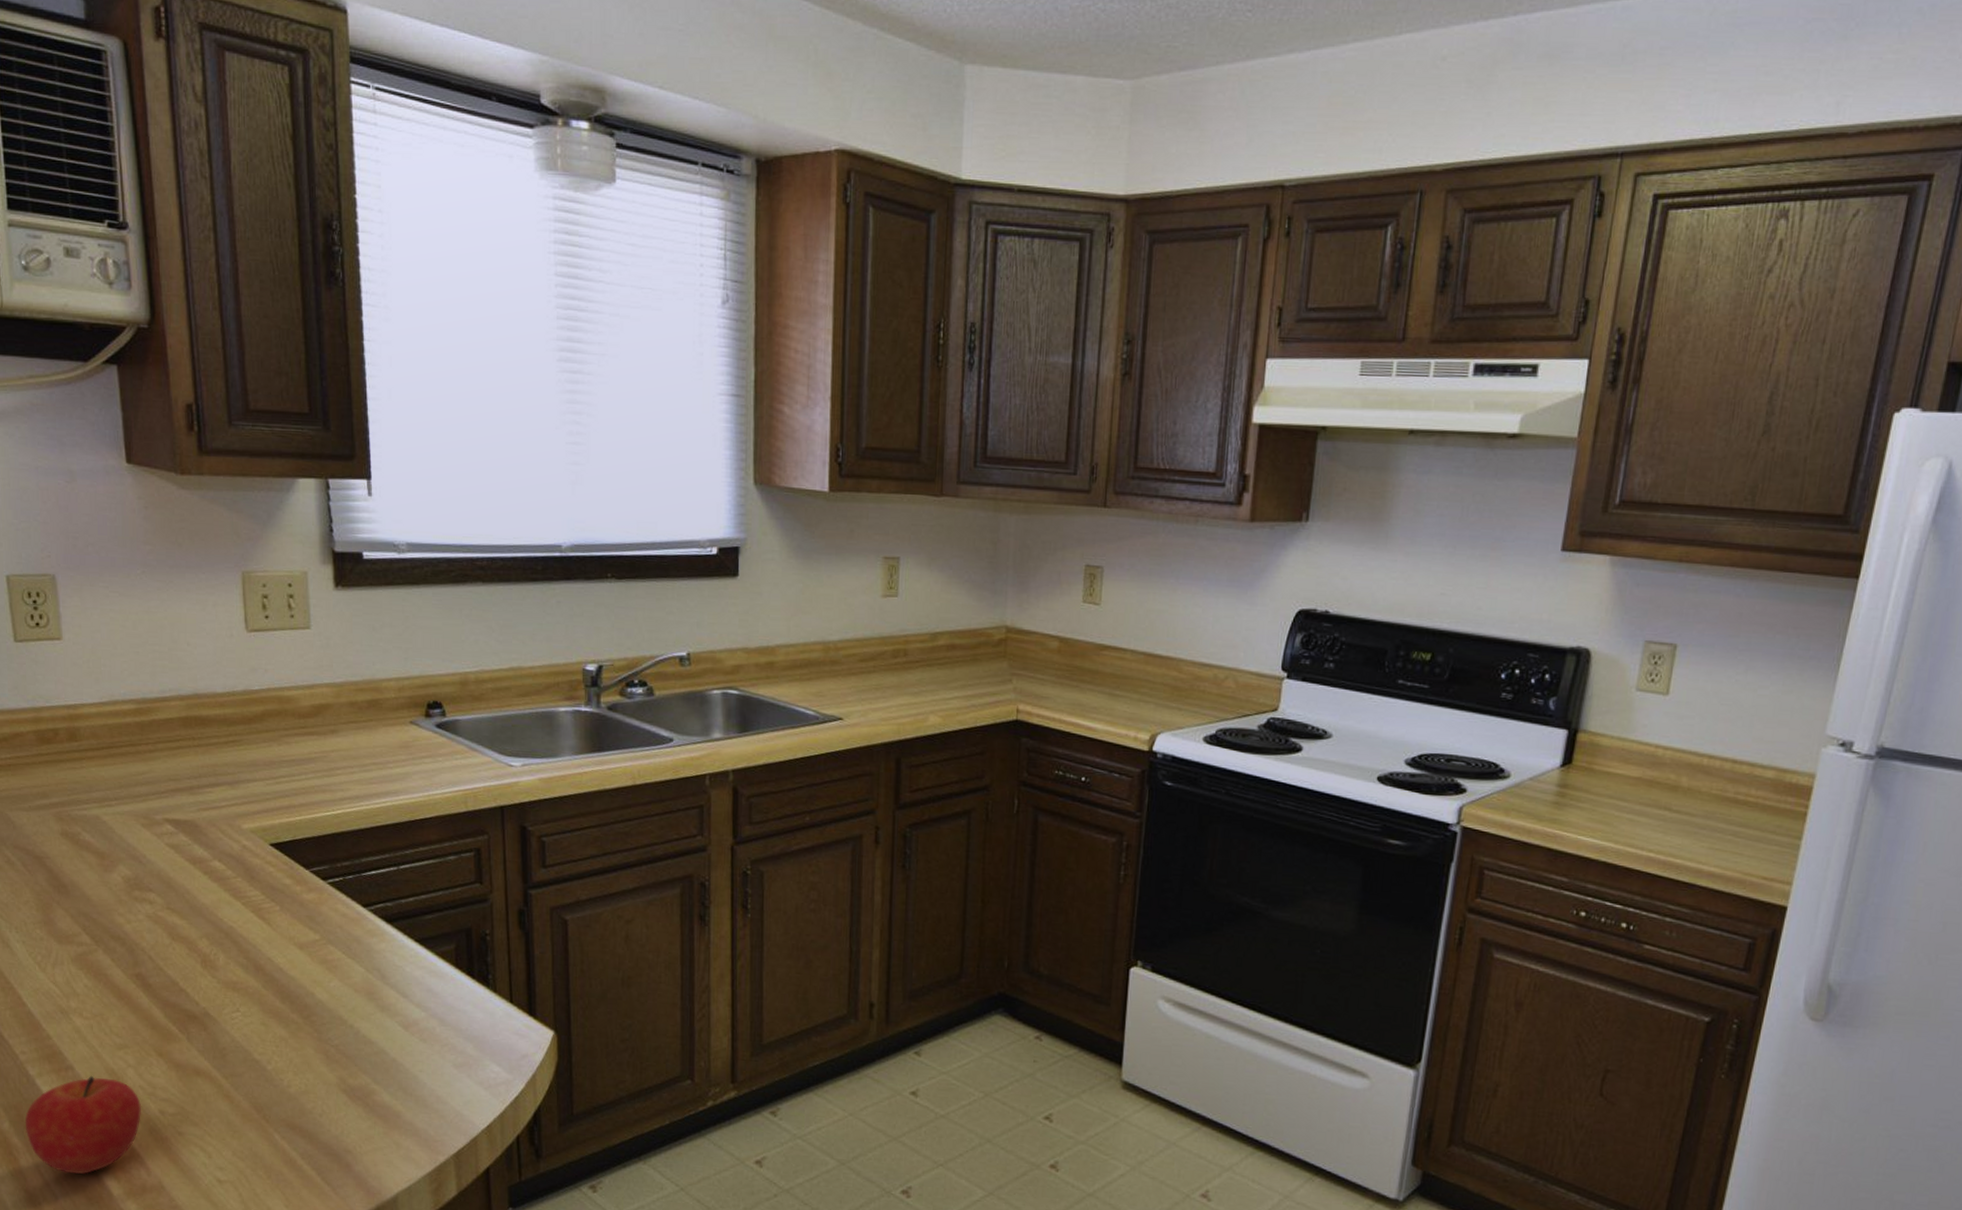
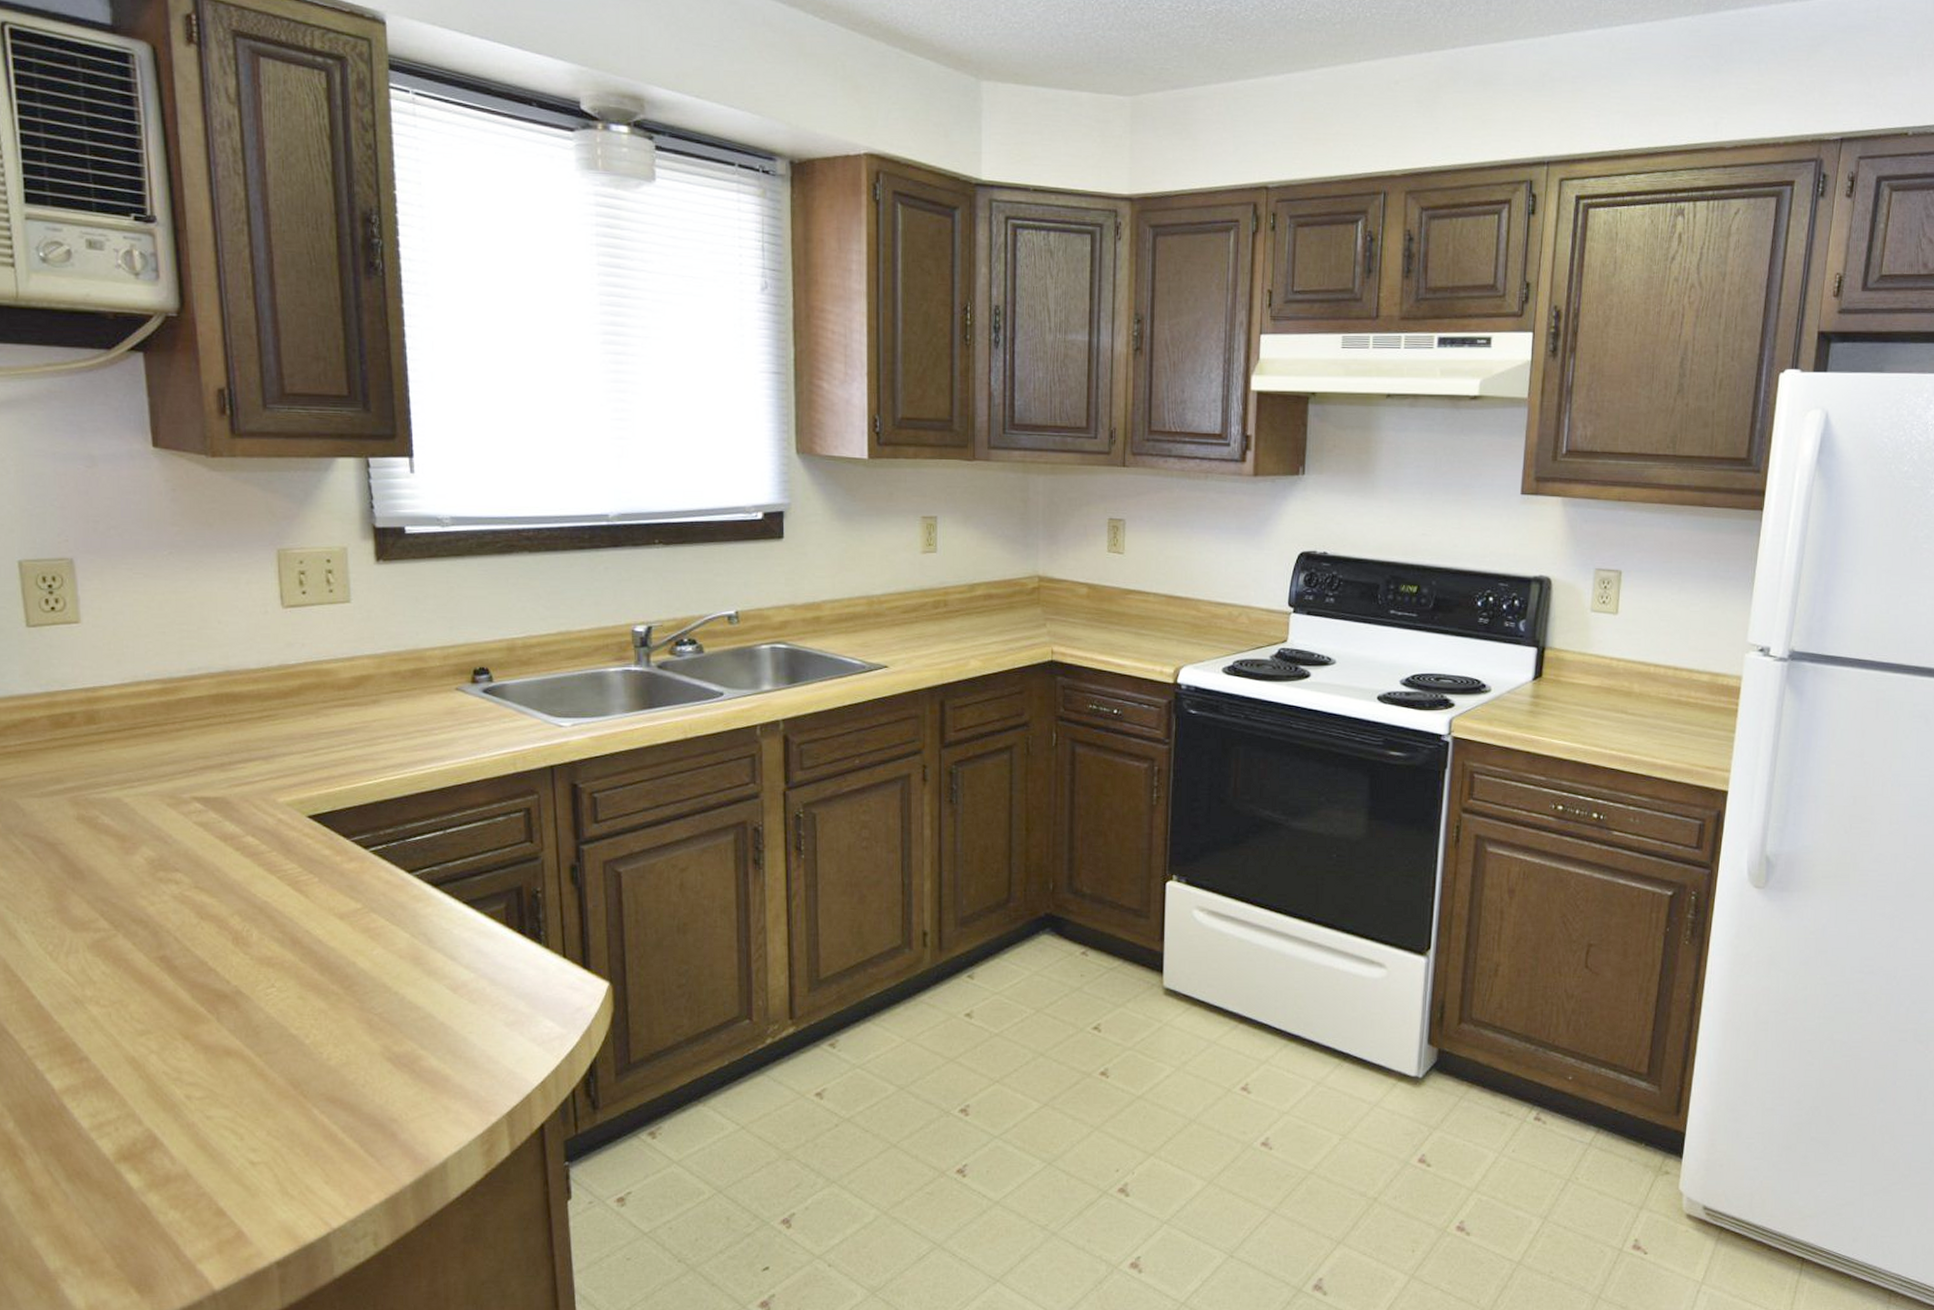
fruit: present [25,1075,142,1174] -> none [32,1065,166,1171]

